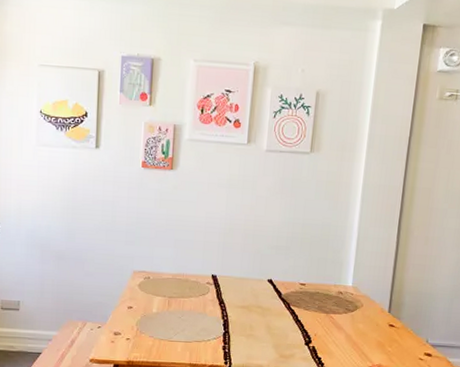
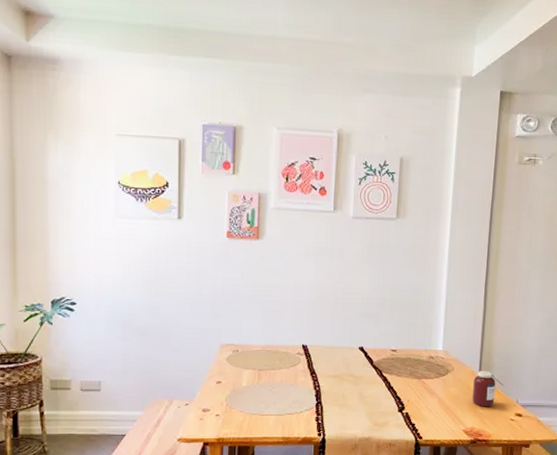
jar: none [380,308,416,345] -> present [472,371,506,407]

